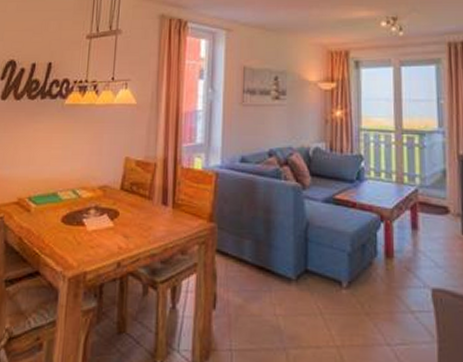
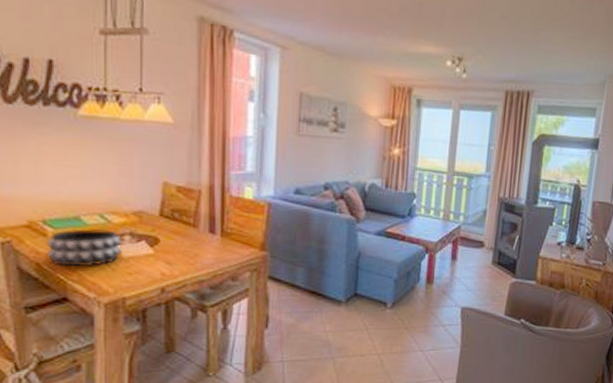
decorative bowl: none [28,204,88,241] -> present [46,228,121,267]

